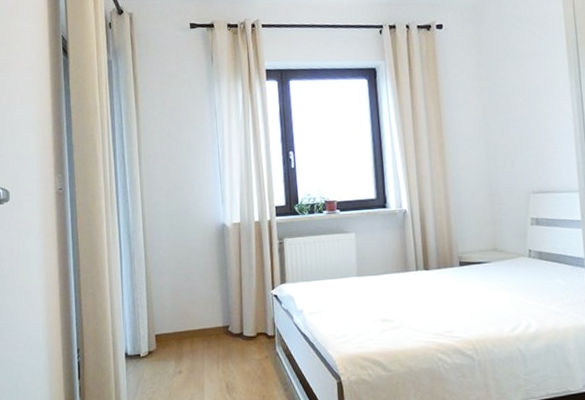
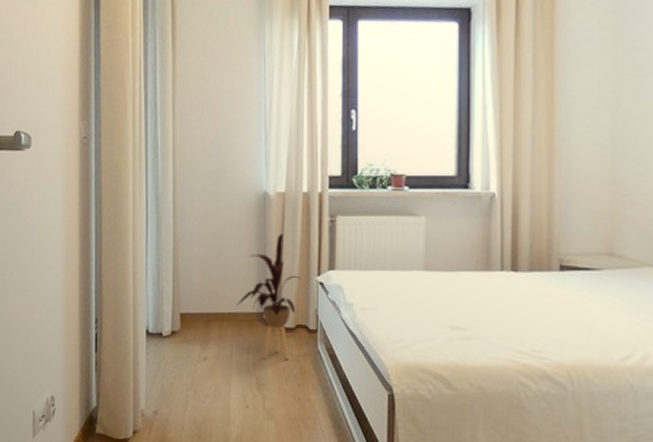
house plant: none [204,257,259,366] -> present [235,234,301,360]

